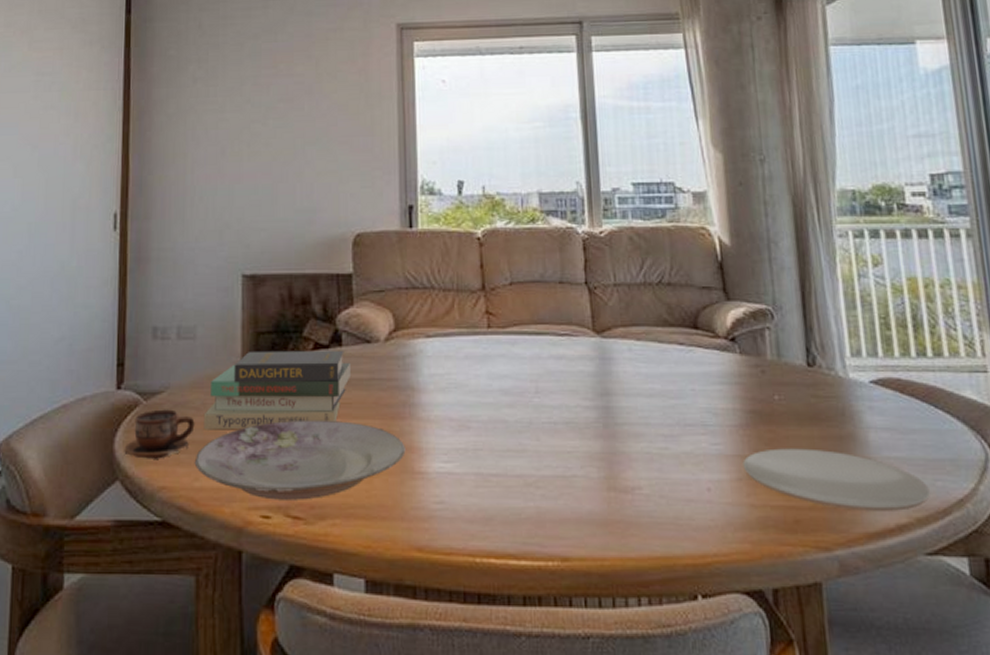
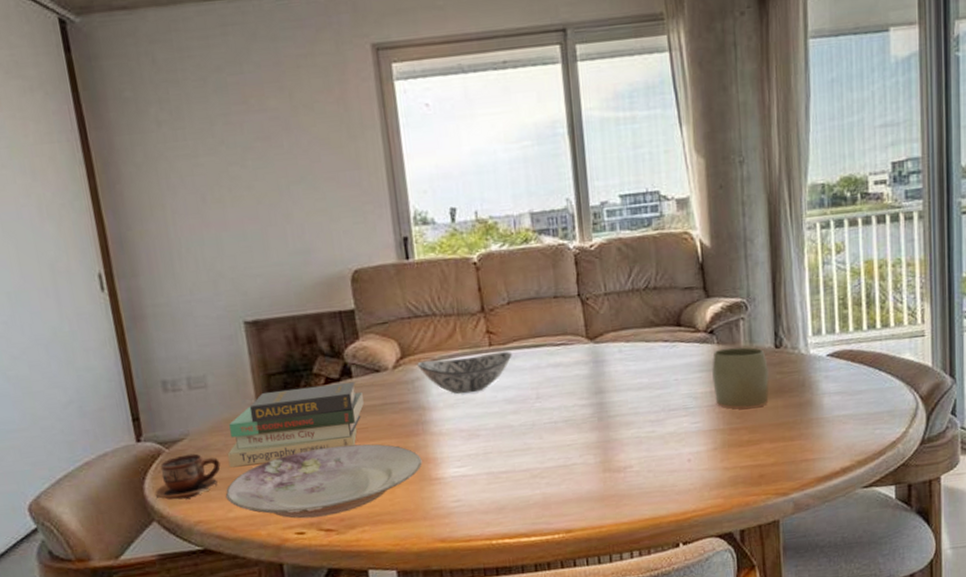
decorative bowl: none [410,335,511,377] -> present [417,351,512,394]
mug: none [734,360,803,435] -> present [712,347,769,409]
plate: present [742,448,931,511] -> none [718,416,871,462]

